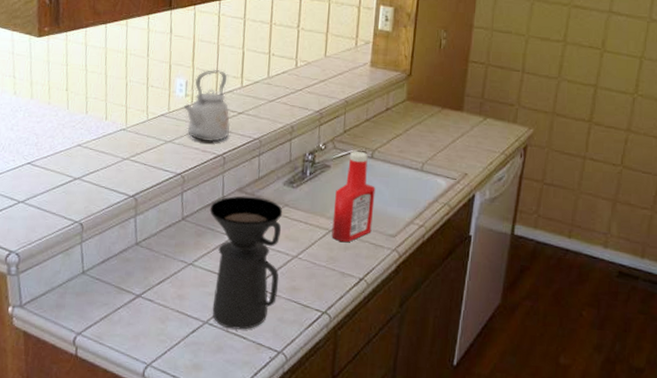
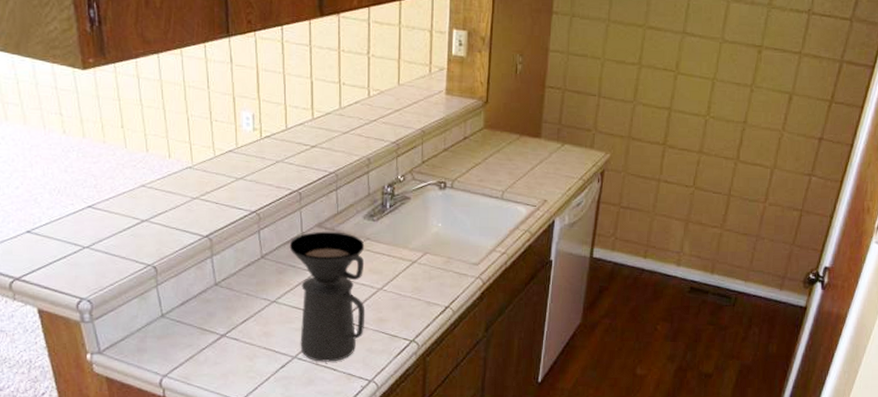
kettle: present [183,69,231,142] -> none [252,100,304,178]
ketchup bottle: present [331,150,375,243] -> none [415,181,457,273]

